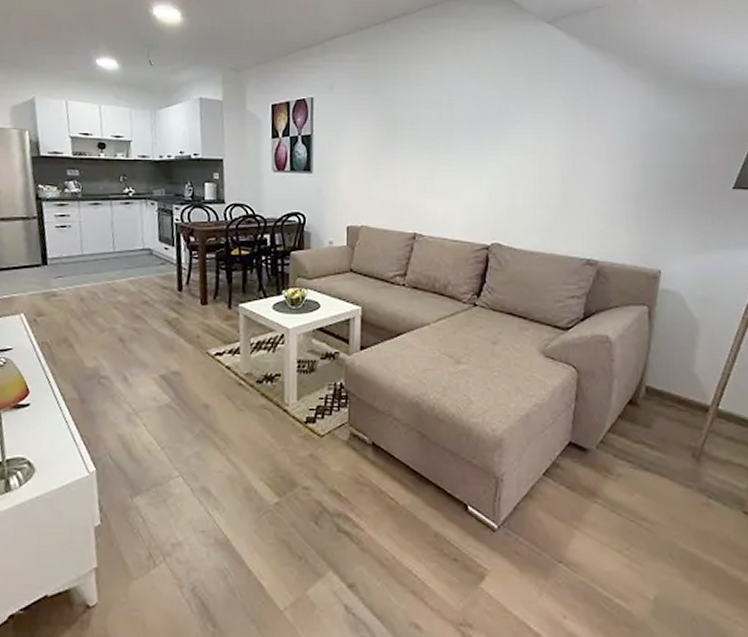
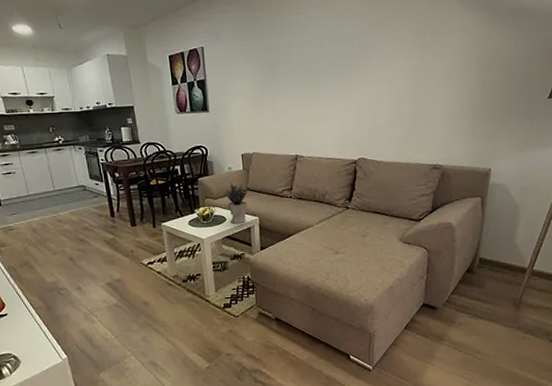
potted plant: none [318,259,353,313] -> present [222,181,250,224]

